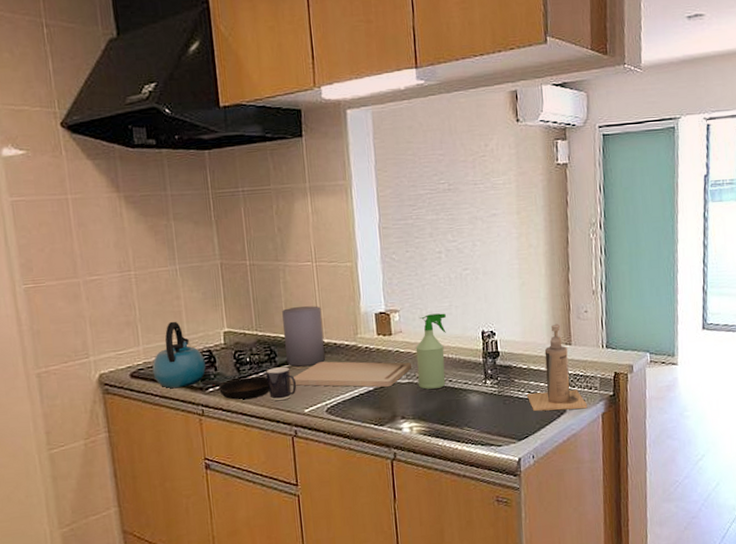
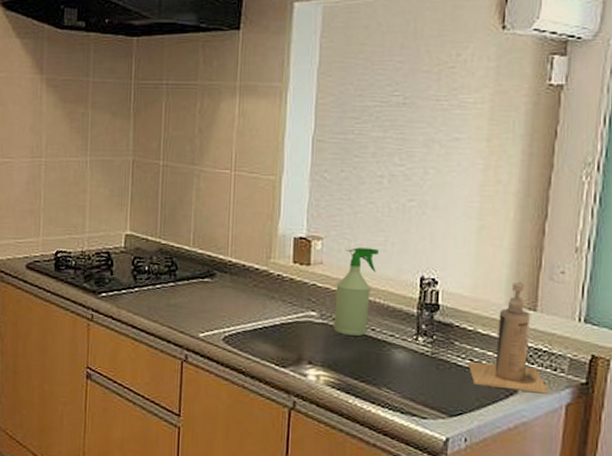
kettle: present [152,321,206,389] -> none [48,215,102,288]
frying pan: present [202,376,270,400] -> none [96,284,165,312]
mug: present [266,366,297,401] -> none [163,281,195,320]
canister: present [282,306,325,368] -> none [188,218,234,287]
cutting board: present [290,361,411,388] -> none [188,283,328,325]

